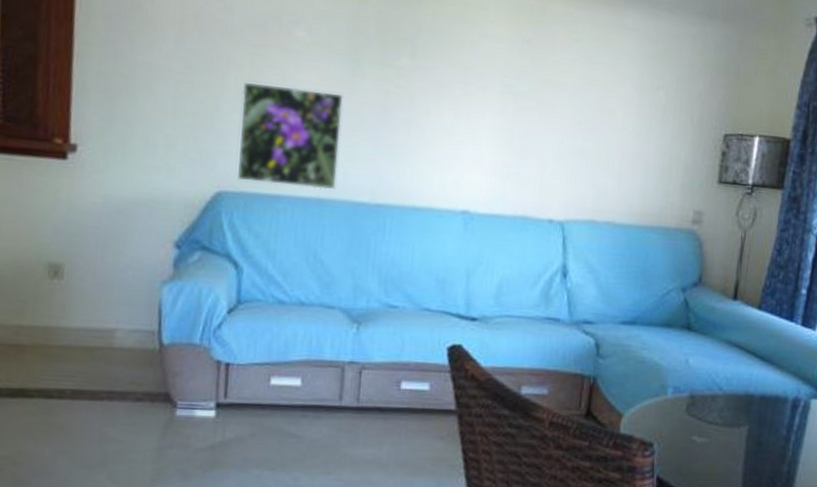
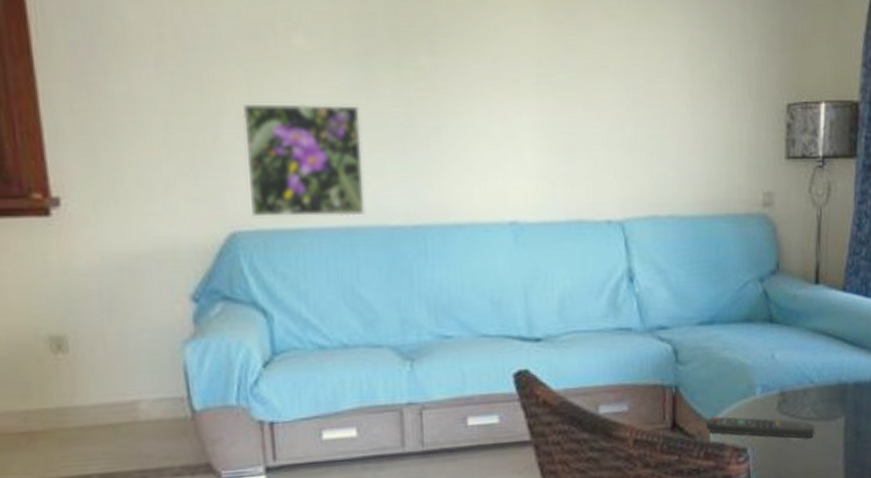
remote control: none [618,410,719,442] -> present [706,416,815,439]

